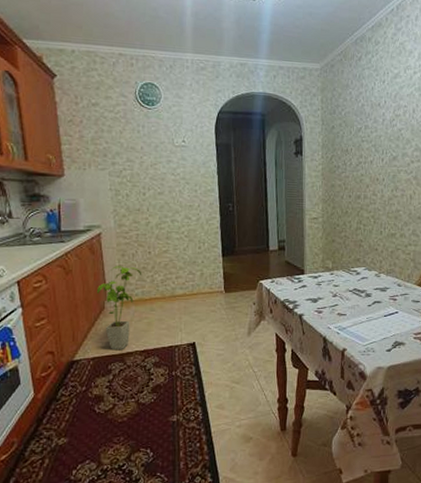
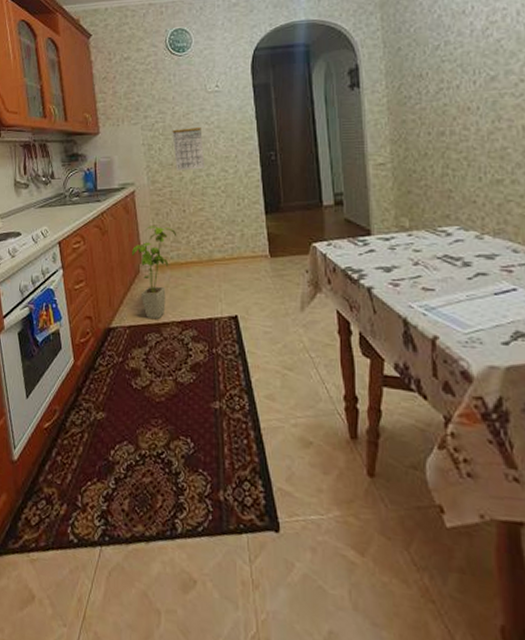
calendar: none [139,177,171,217] -> present [172,127,205,171]

